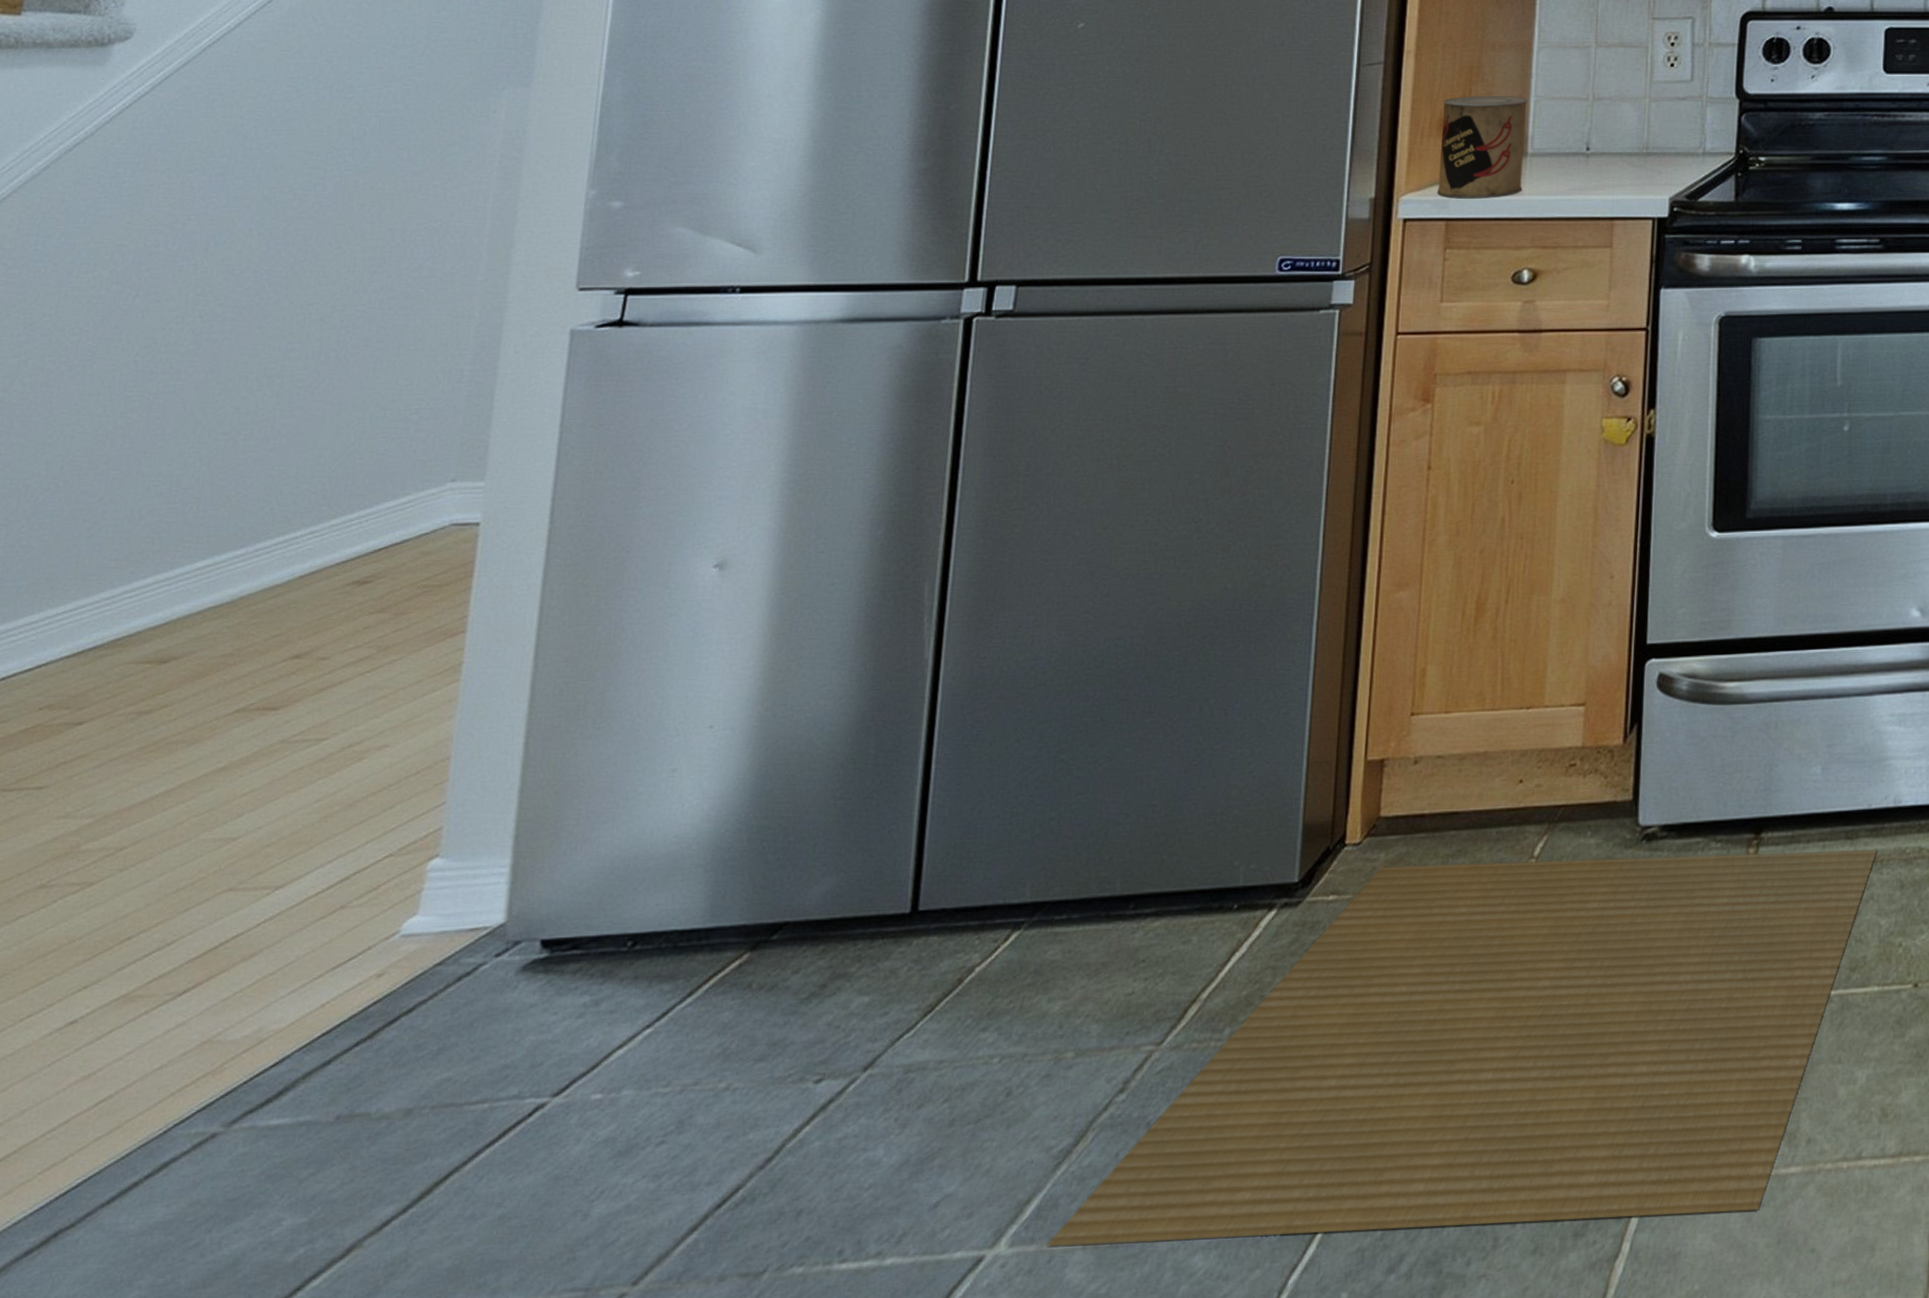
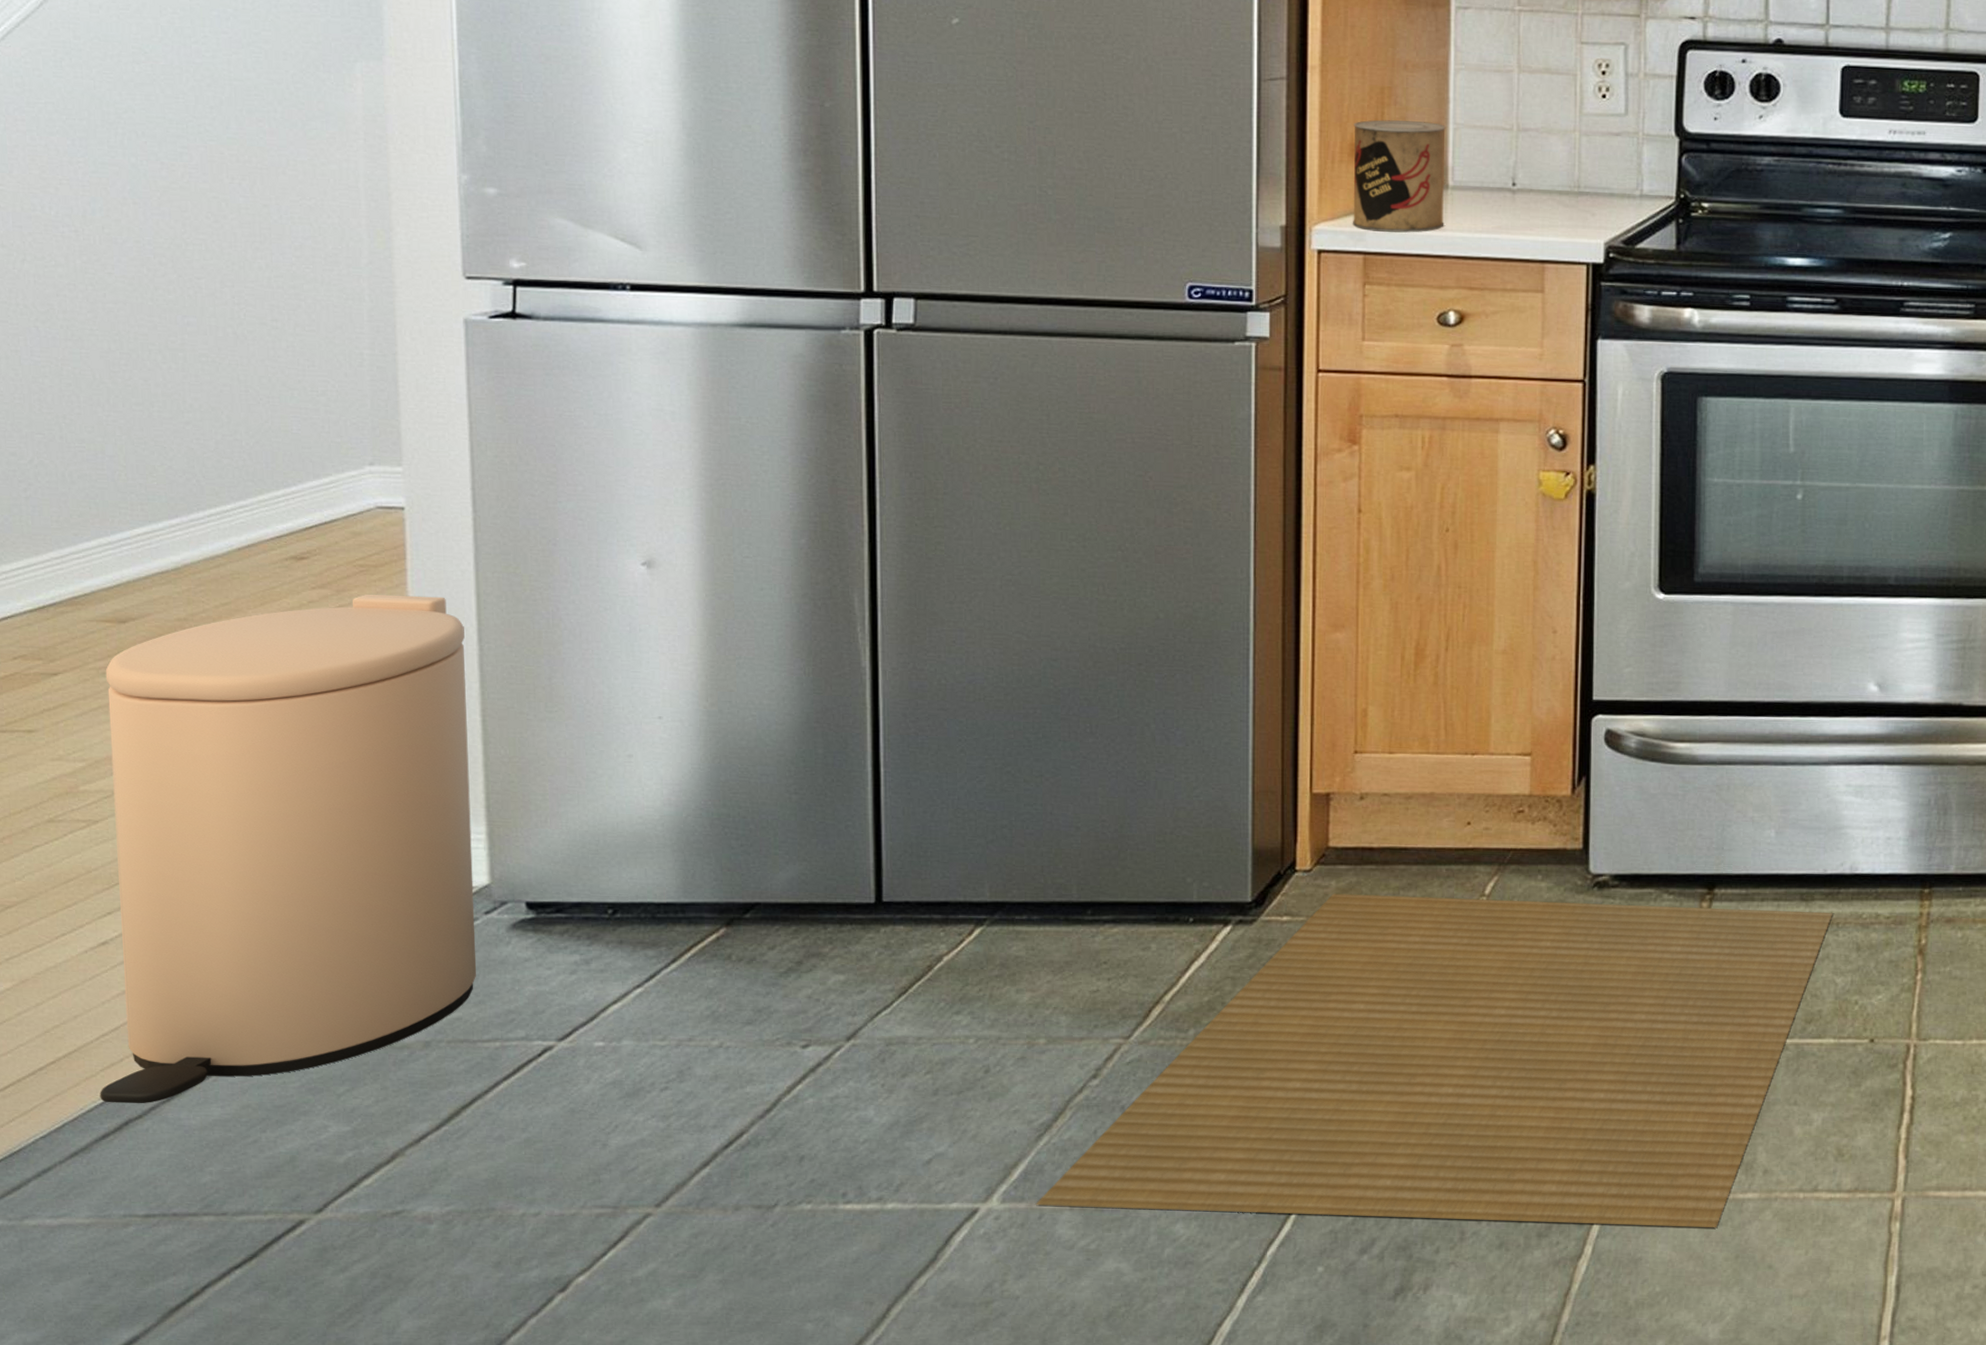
pedal bin: none [31,613,522,1212] -> present [100,594,477,1104]

